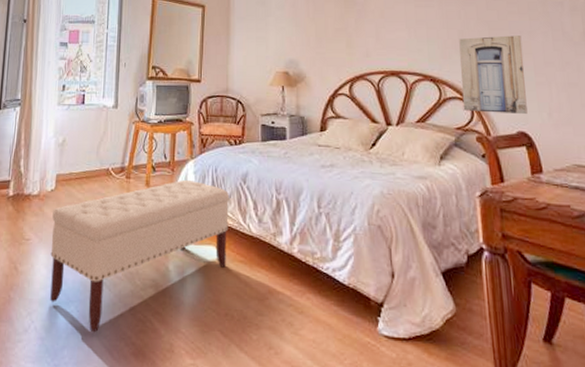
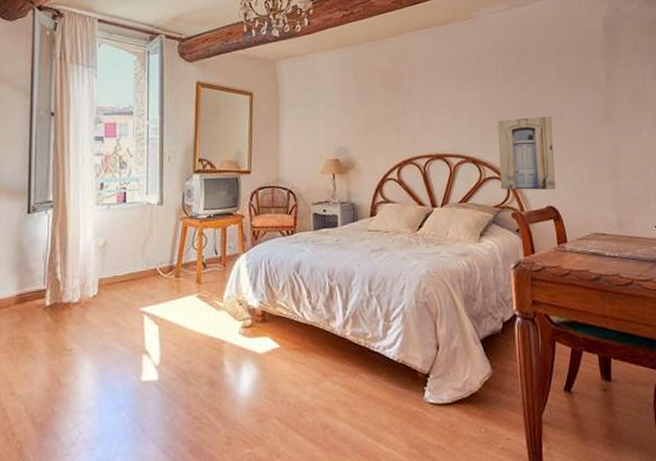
bench: present [50,180,230,333] -> none [96,274,284,436]

